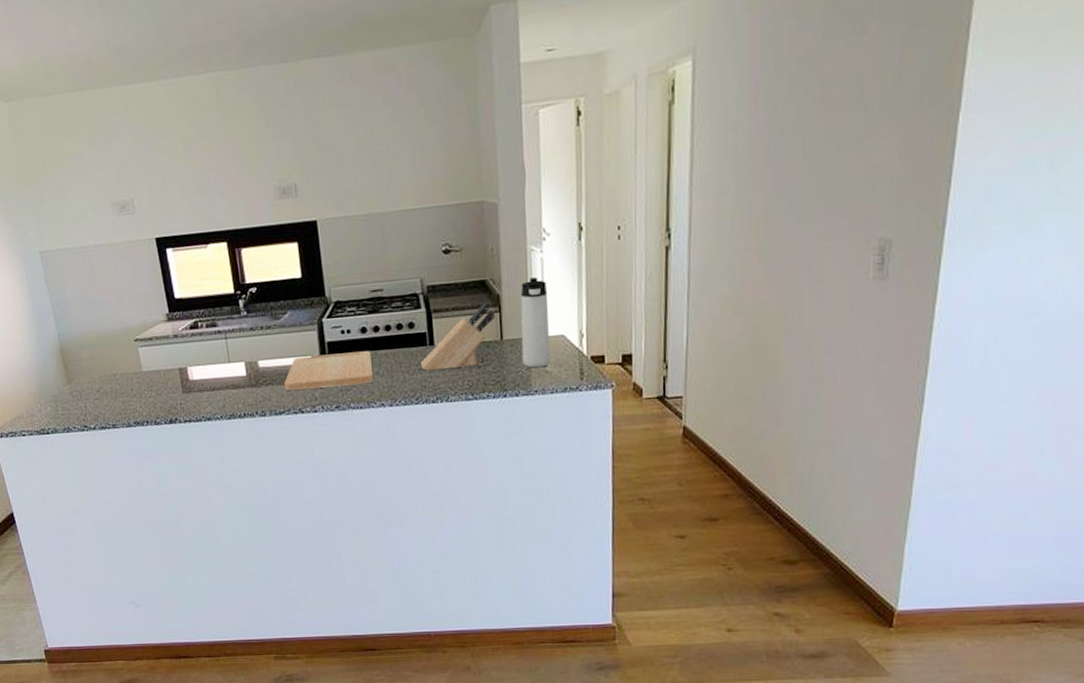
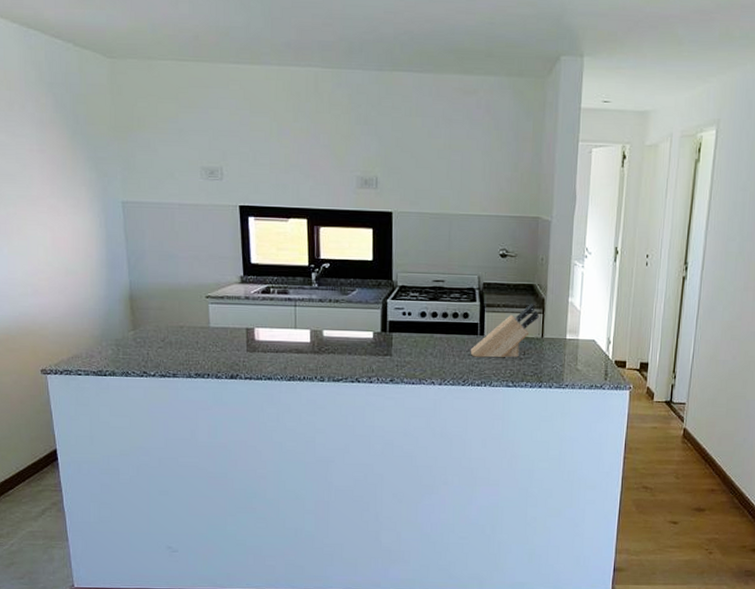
cutting board: present [284,351,373,390] -> none [345,331,427,362]
thermos bottle: present [520,277,550,368] -> none [558,288,585,366]

